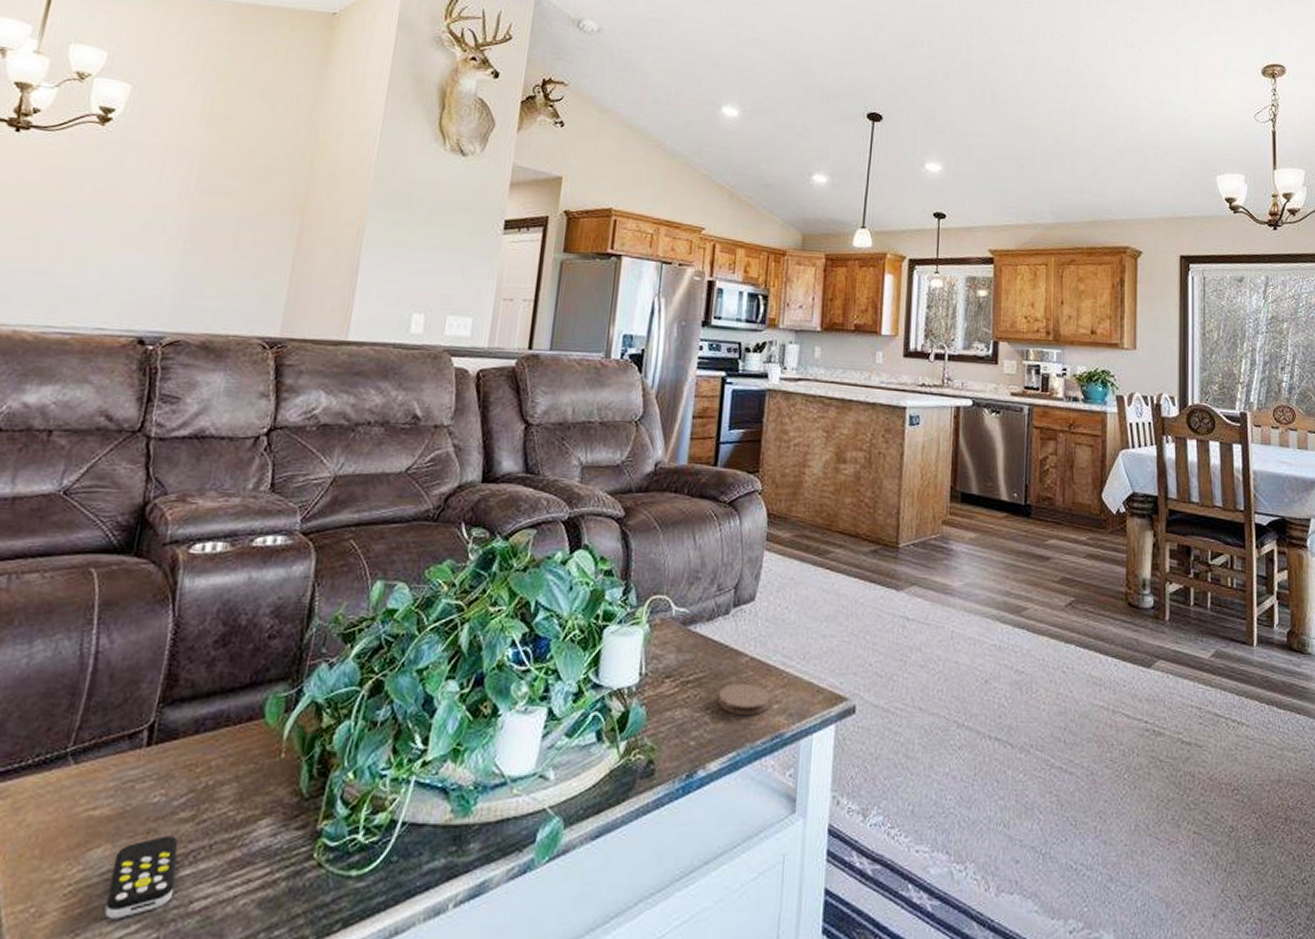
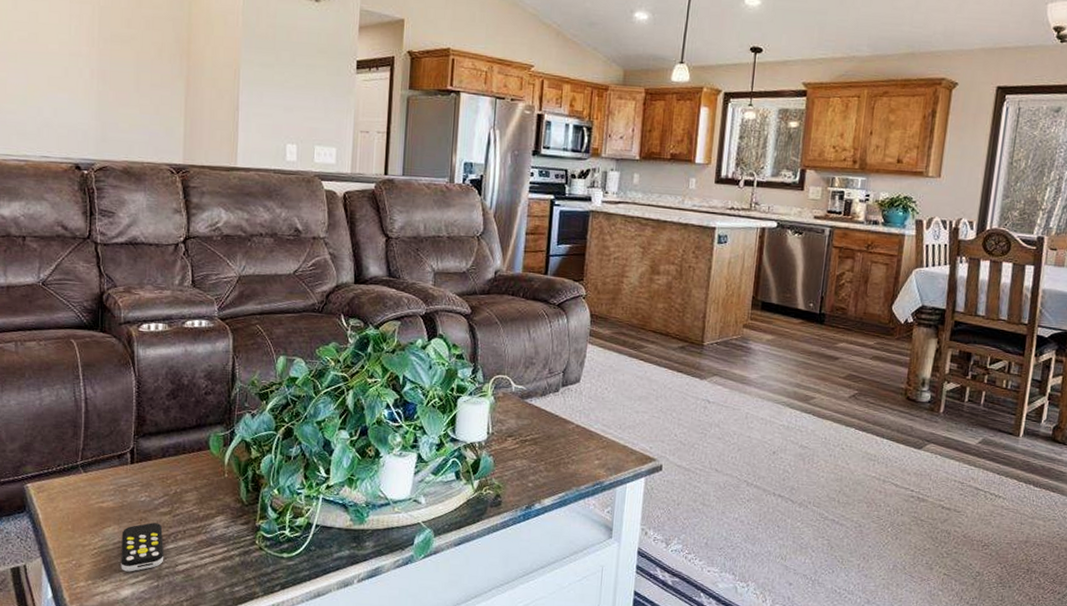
coaster: present [718,683,770,715] -> none [550,443,592,468]

